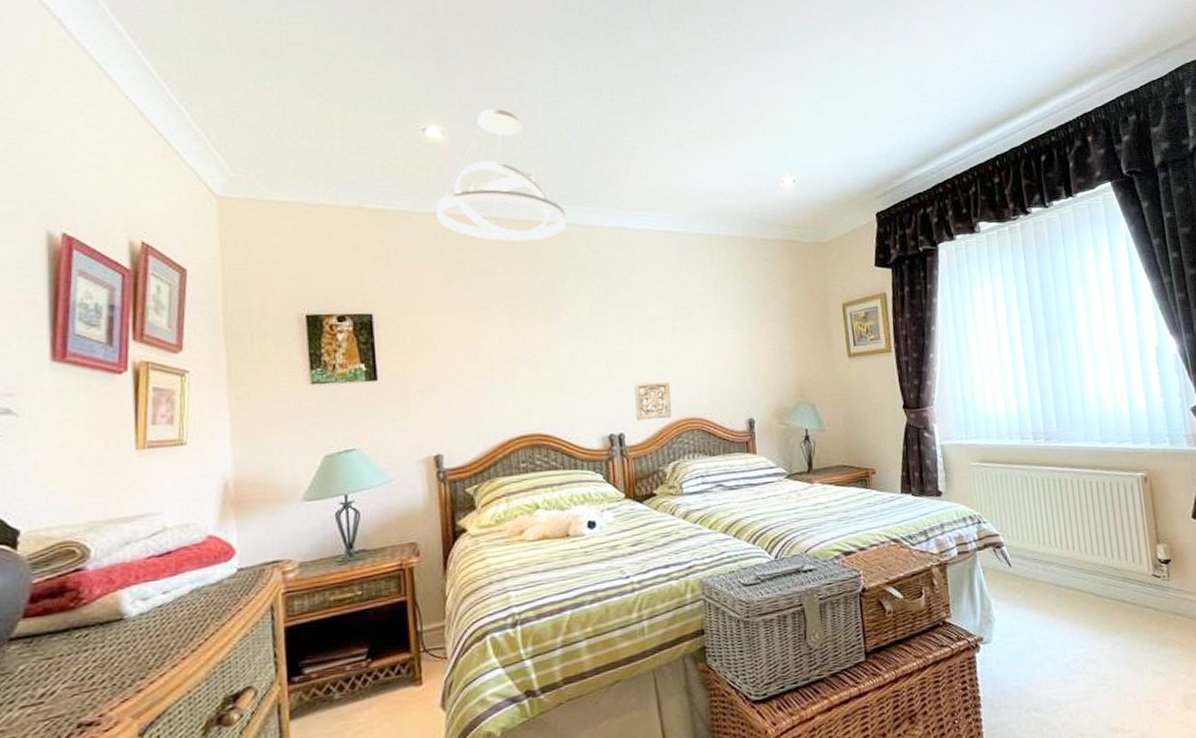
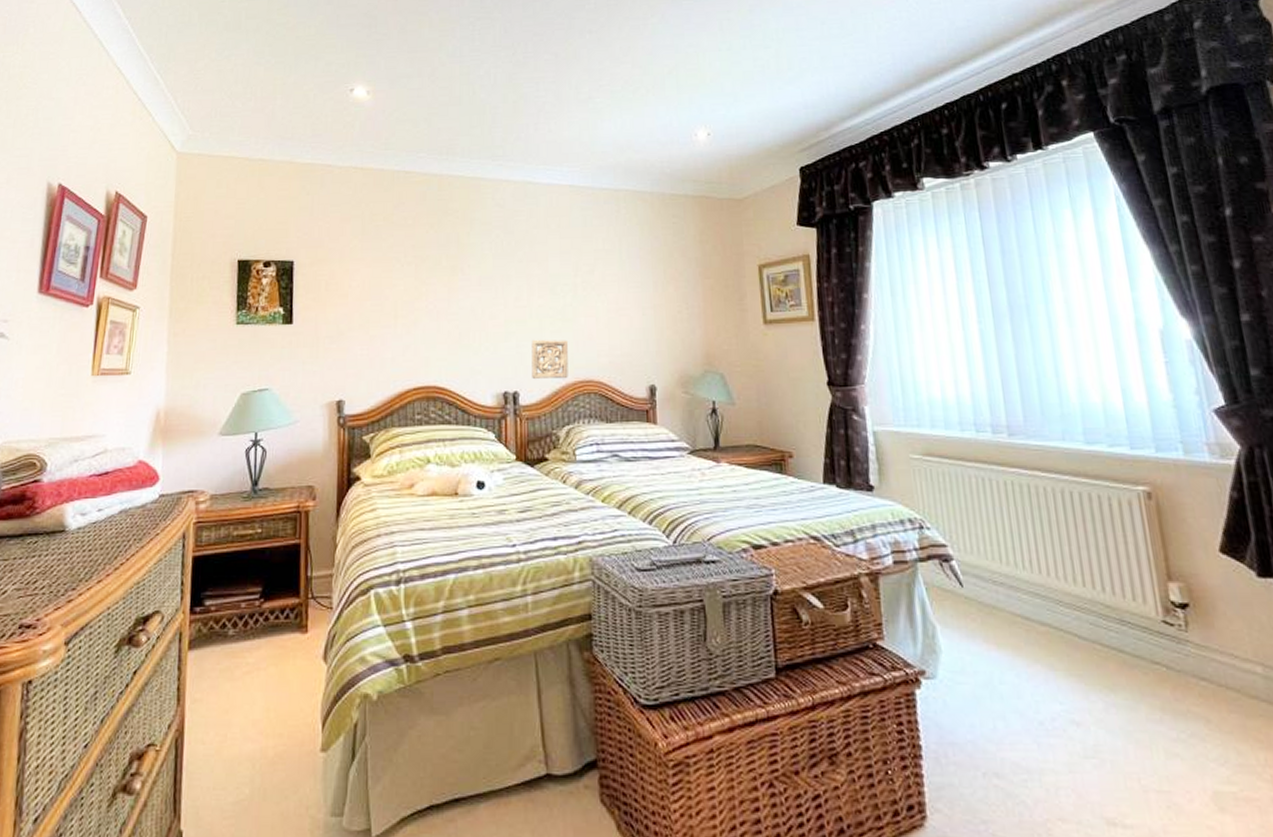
pendant light: present [436,109,566,242] -> none [356,69,474,195]

